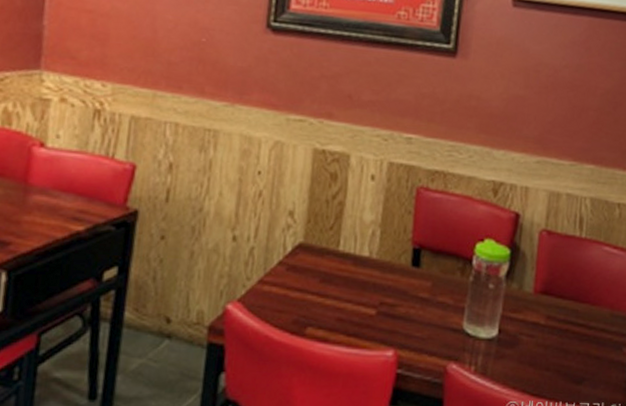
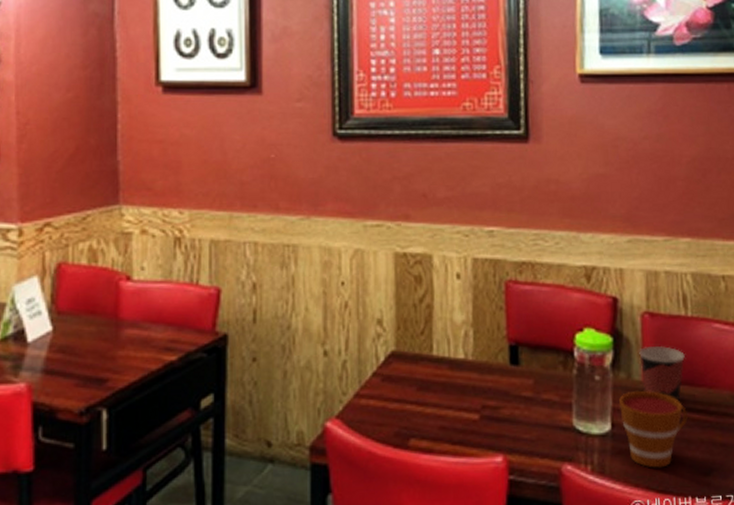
cup: none [508,301,569,374] -> present [619,390,688,468]
cup: none [532,262,574,314] -> present [639,346,685,401]

